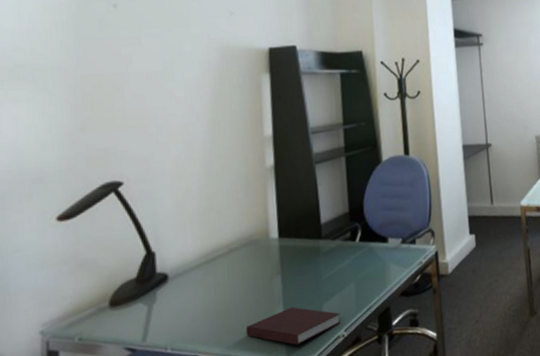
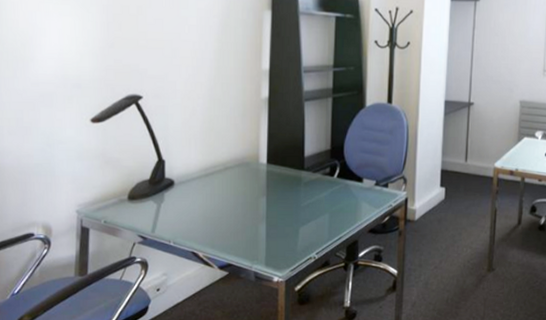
notebook: present [245,307,341,345] -> none [233,225,314,258]

